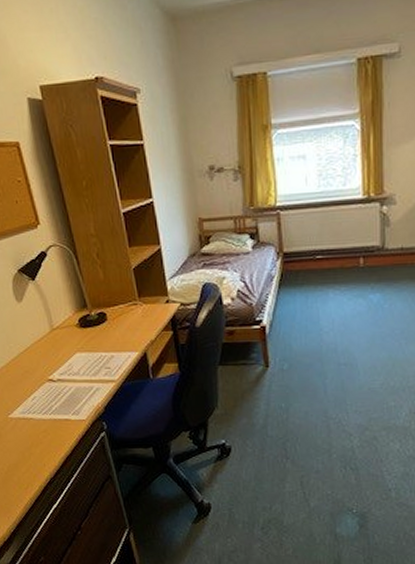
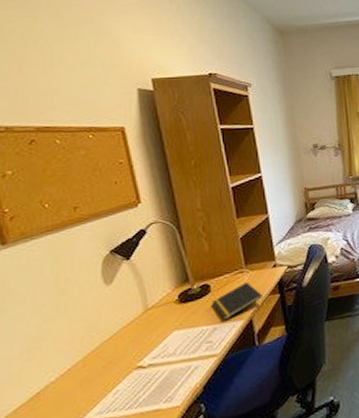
notepad: none [108,315,156,350] -> present [211,282,263,321]

